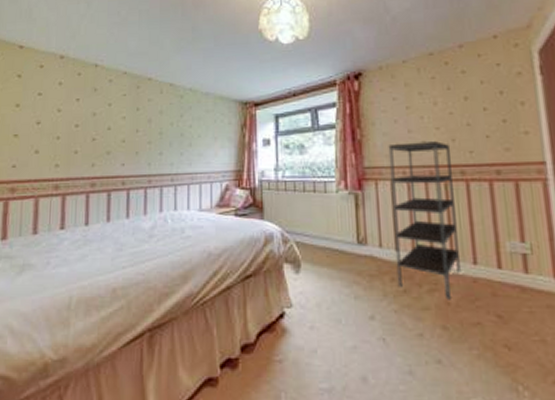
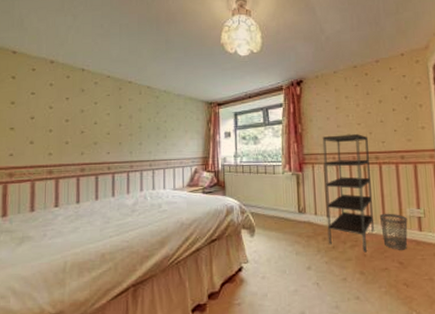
wastebasket: none [467,247,508,298] -> present [379,213,408,250]

